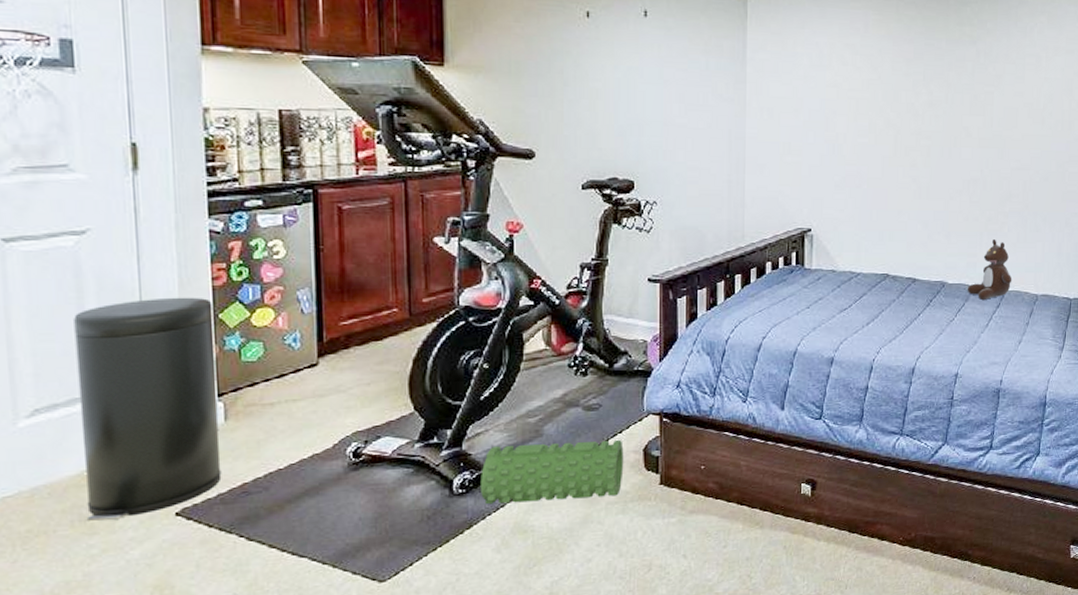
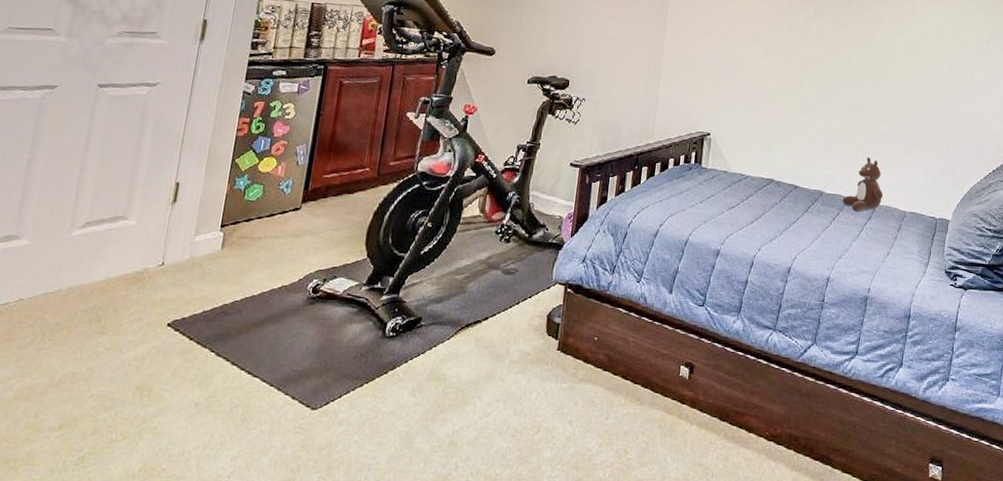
pedal bin: present [73,297,222,521] -> none [100,141,233,323]
foam roller: present [481,439,624,505] -> none [407,296,531,356]

